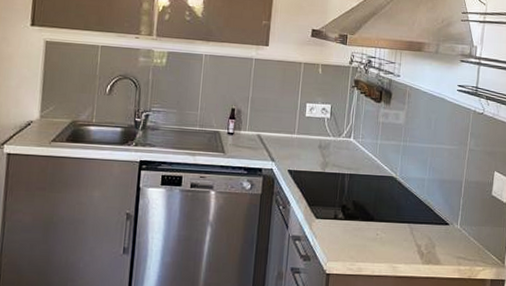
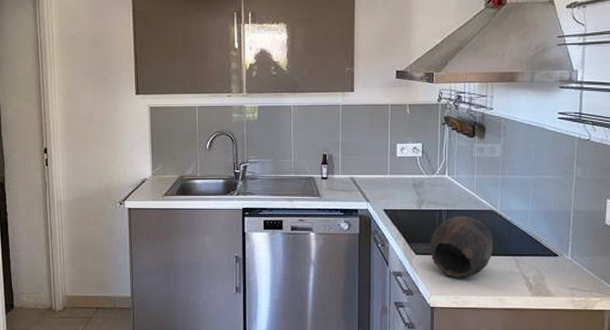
bowl: none [329,180,391,244] -> present [429,216,493,278]

